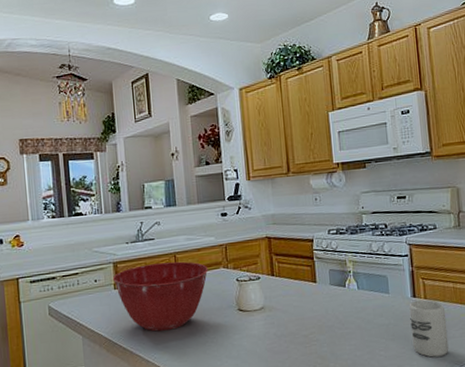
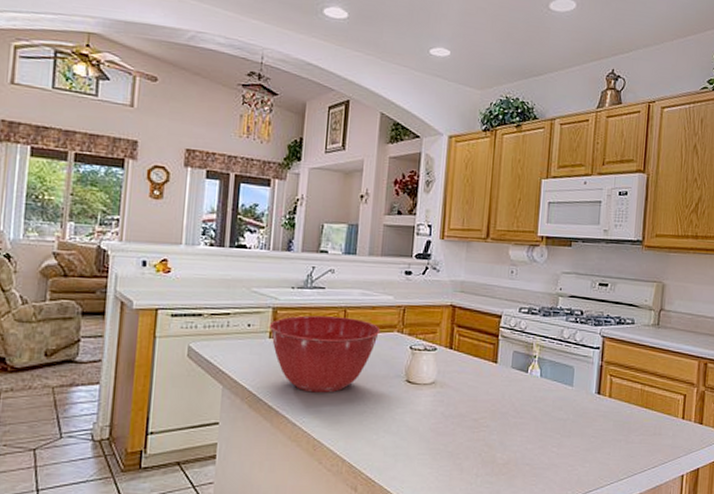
cup: present [409,300,449,358] -> none [588,398,629,461]

